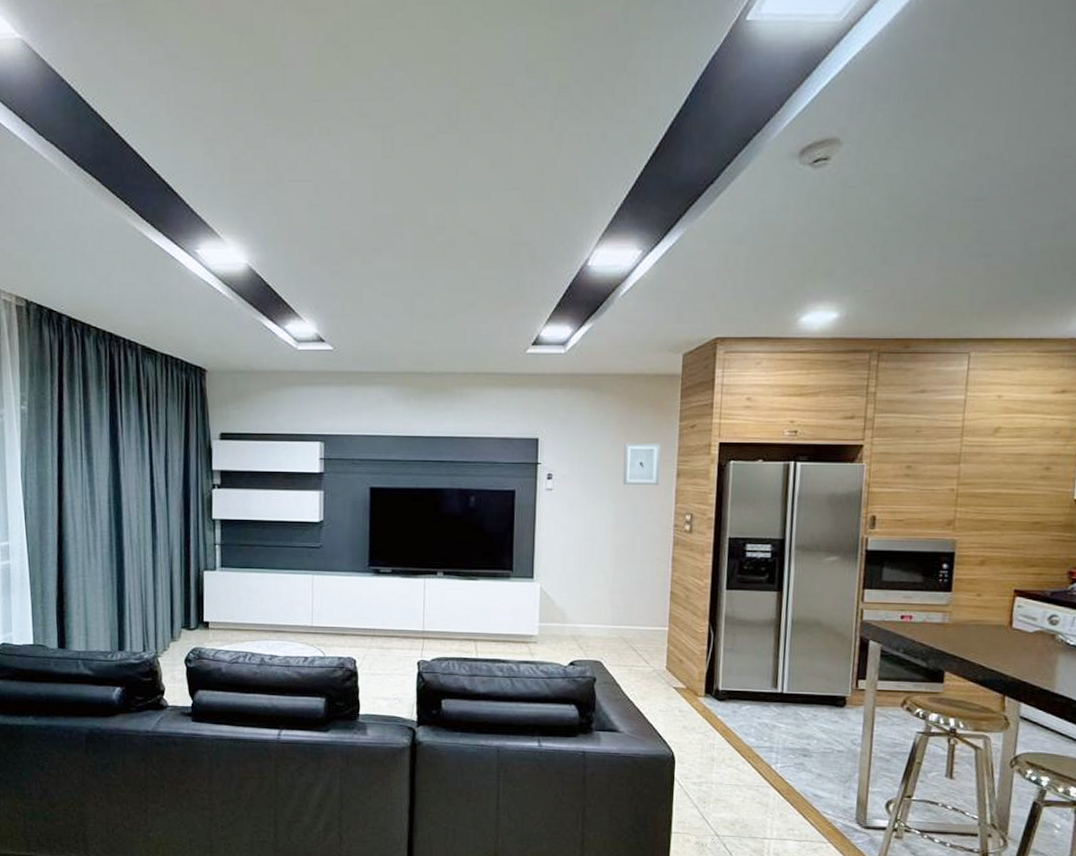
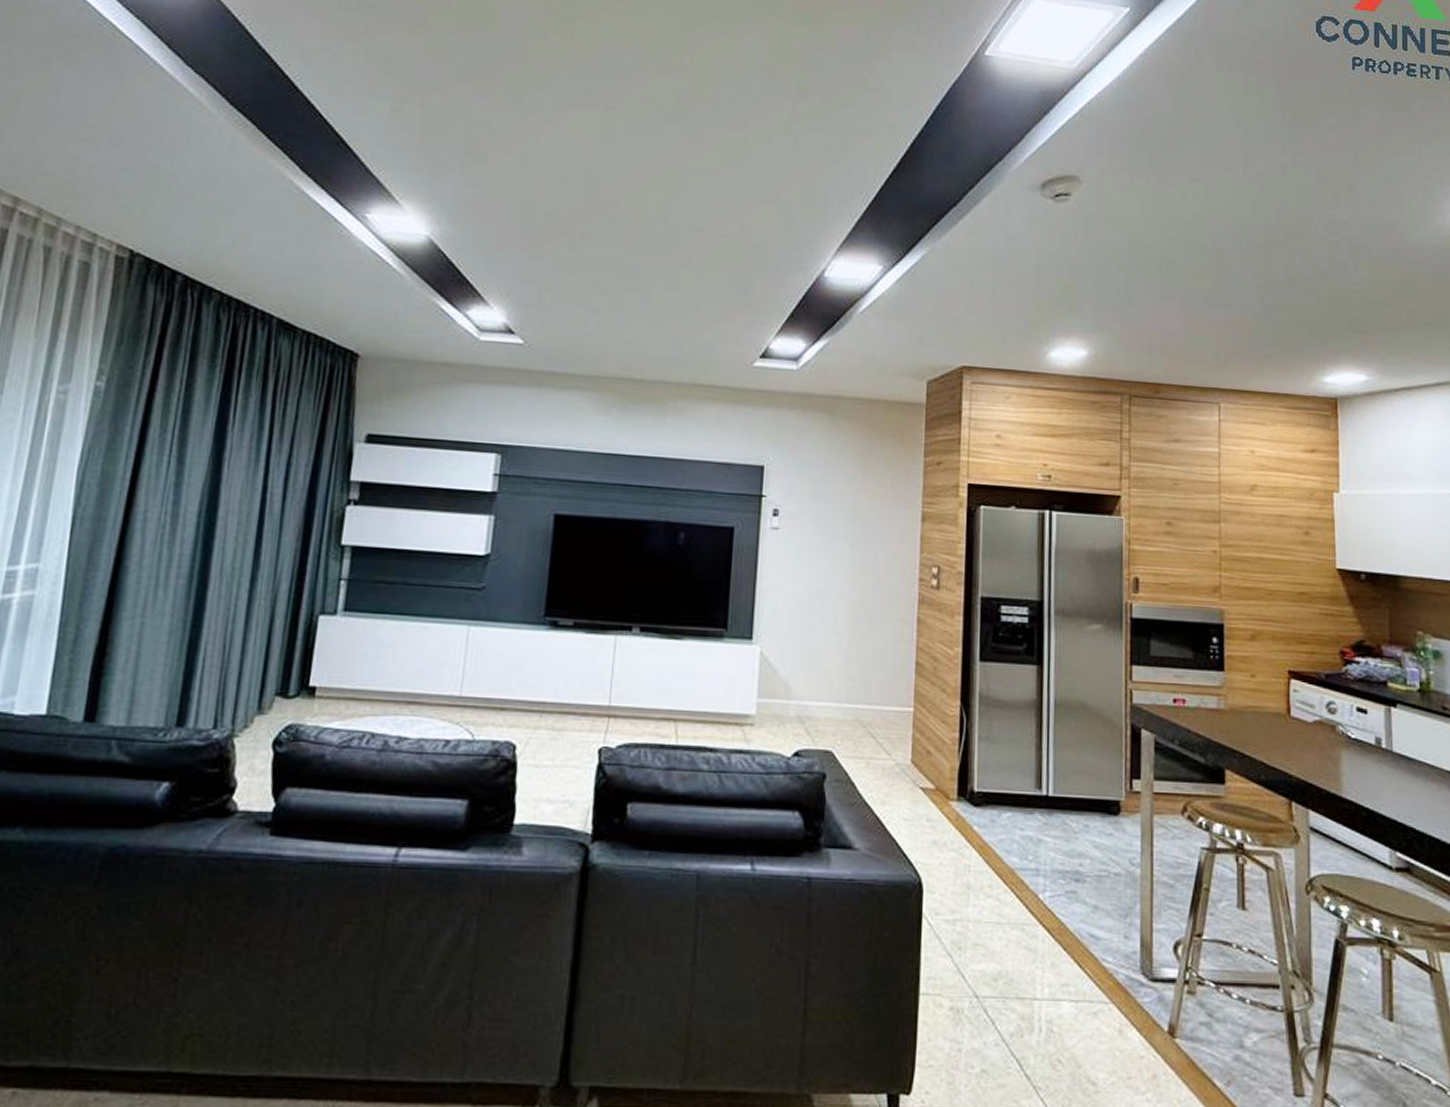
wall art: present [622,443,660,486] -> none [860,477,903,531]

